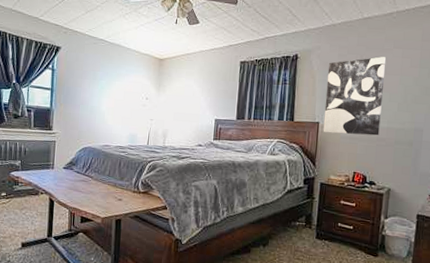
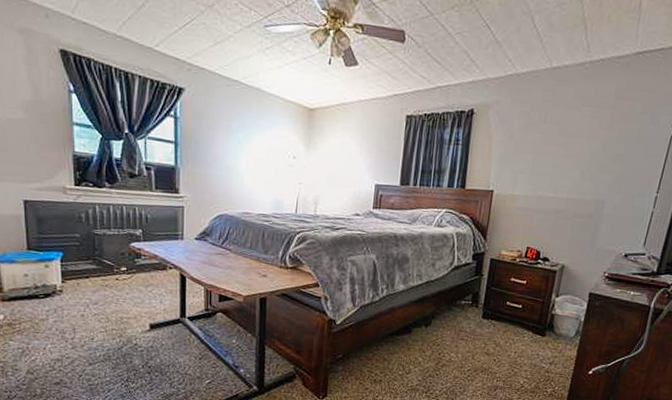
wall art: present [323,57,387,136] -> none [497,115,574,207]

